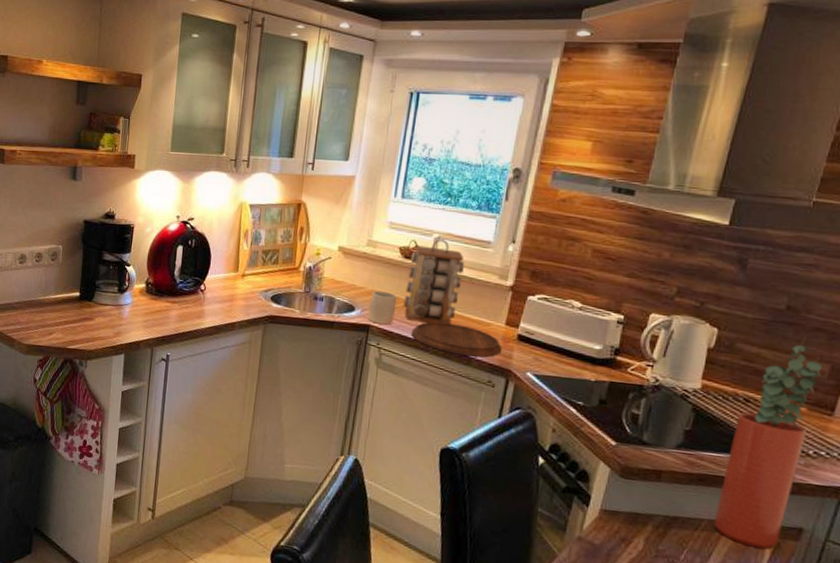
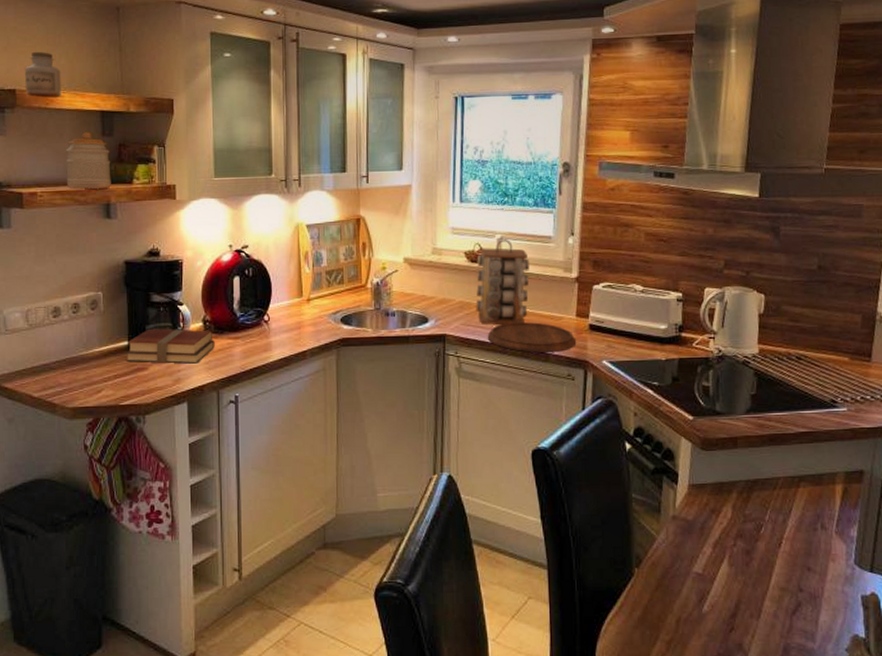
jar: none [16,22,47,66] -> present [24,51,61,98]
jar: none [41,98,82,152] -> present [65,131,111,189]
books: none [76,283,155,321] -> present [126,328,215,364]
mug: present [367,290,397,325] -> none [442,298,469,332]
vase: present [713,335,823,550] -> none [788,290,856,496]

